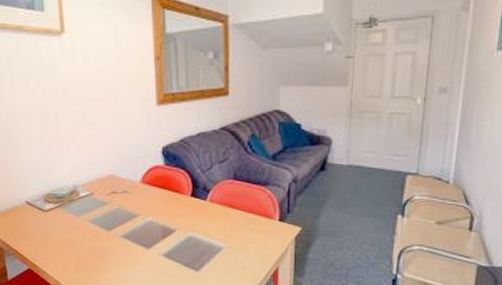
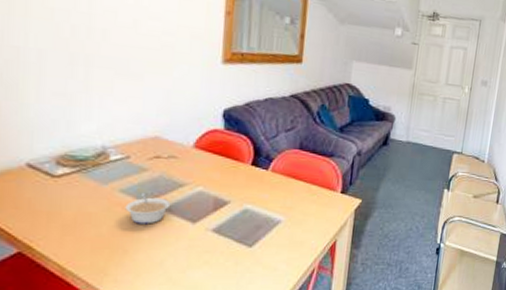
legume: none [95,222,128,249] -> present [125,192,171,224]

